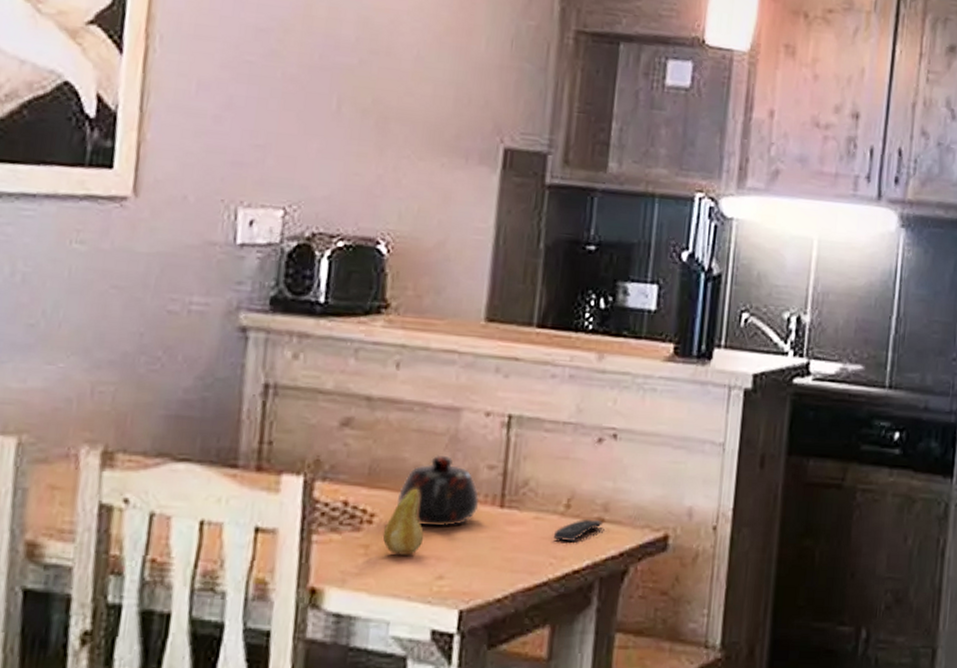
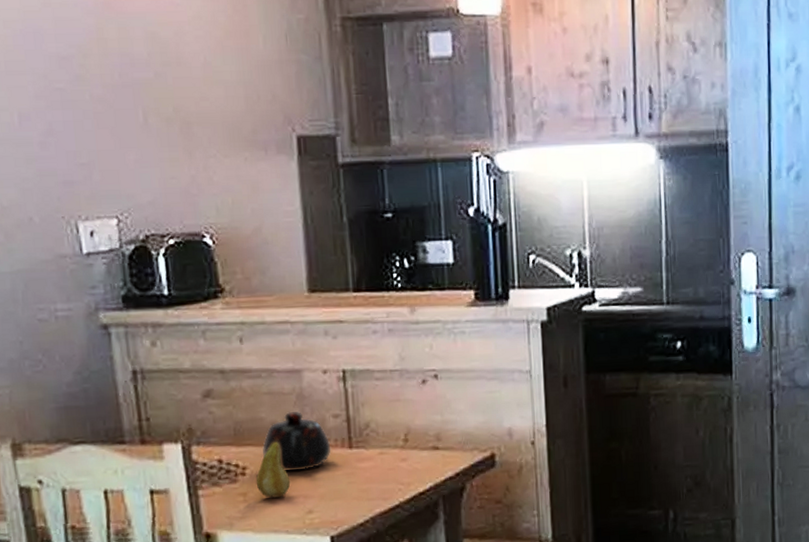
remote control: present [553,519,604,541] -> none [397,448,438,469]

